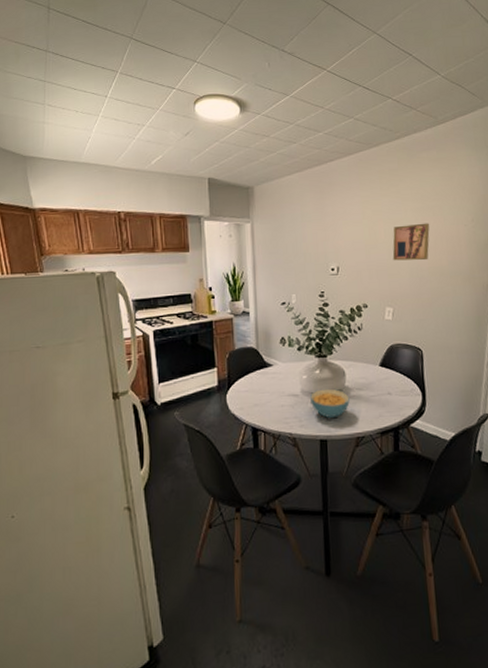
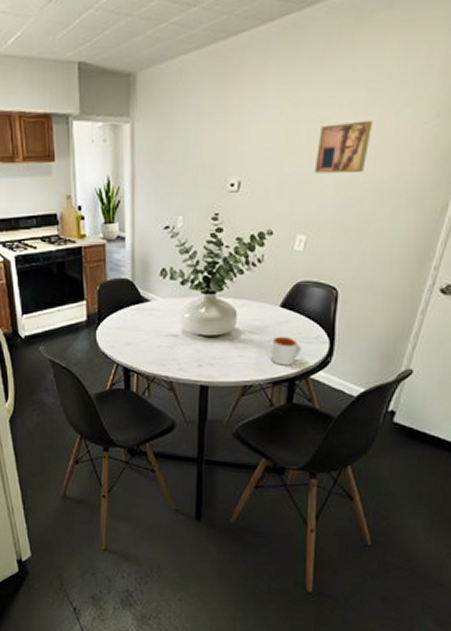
cereal bowl: present [310,388,350,418] -> none [192,330,239,362]
mug: none [376,391,401,417] -> present [270,336,302,366]

